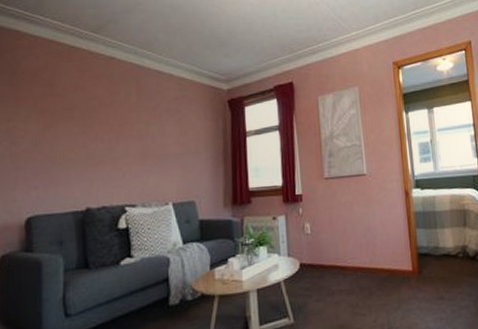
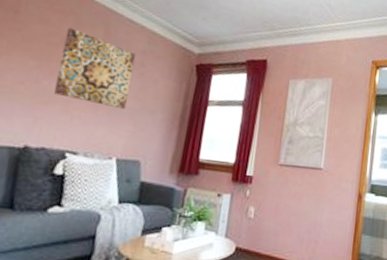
wall art: none [102,90,172,157] -> present [54,28,136,110]

